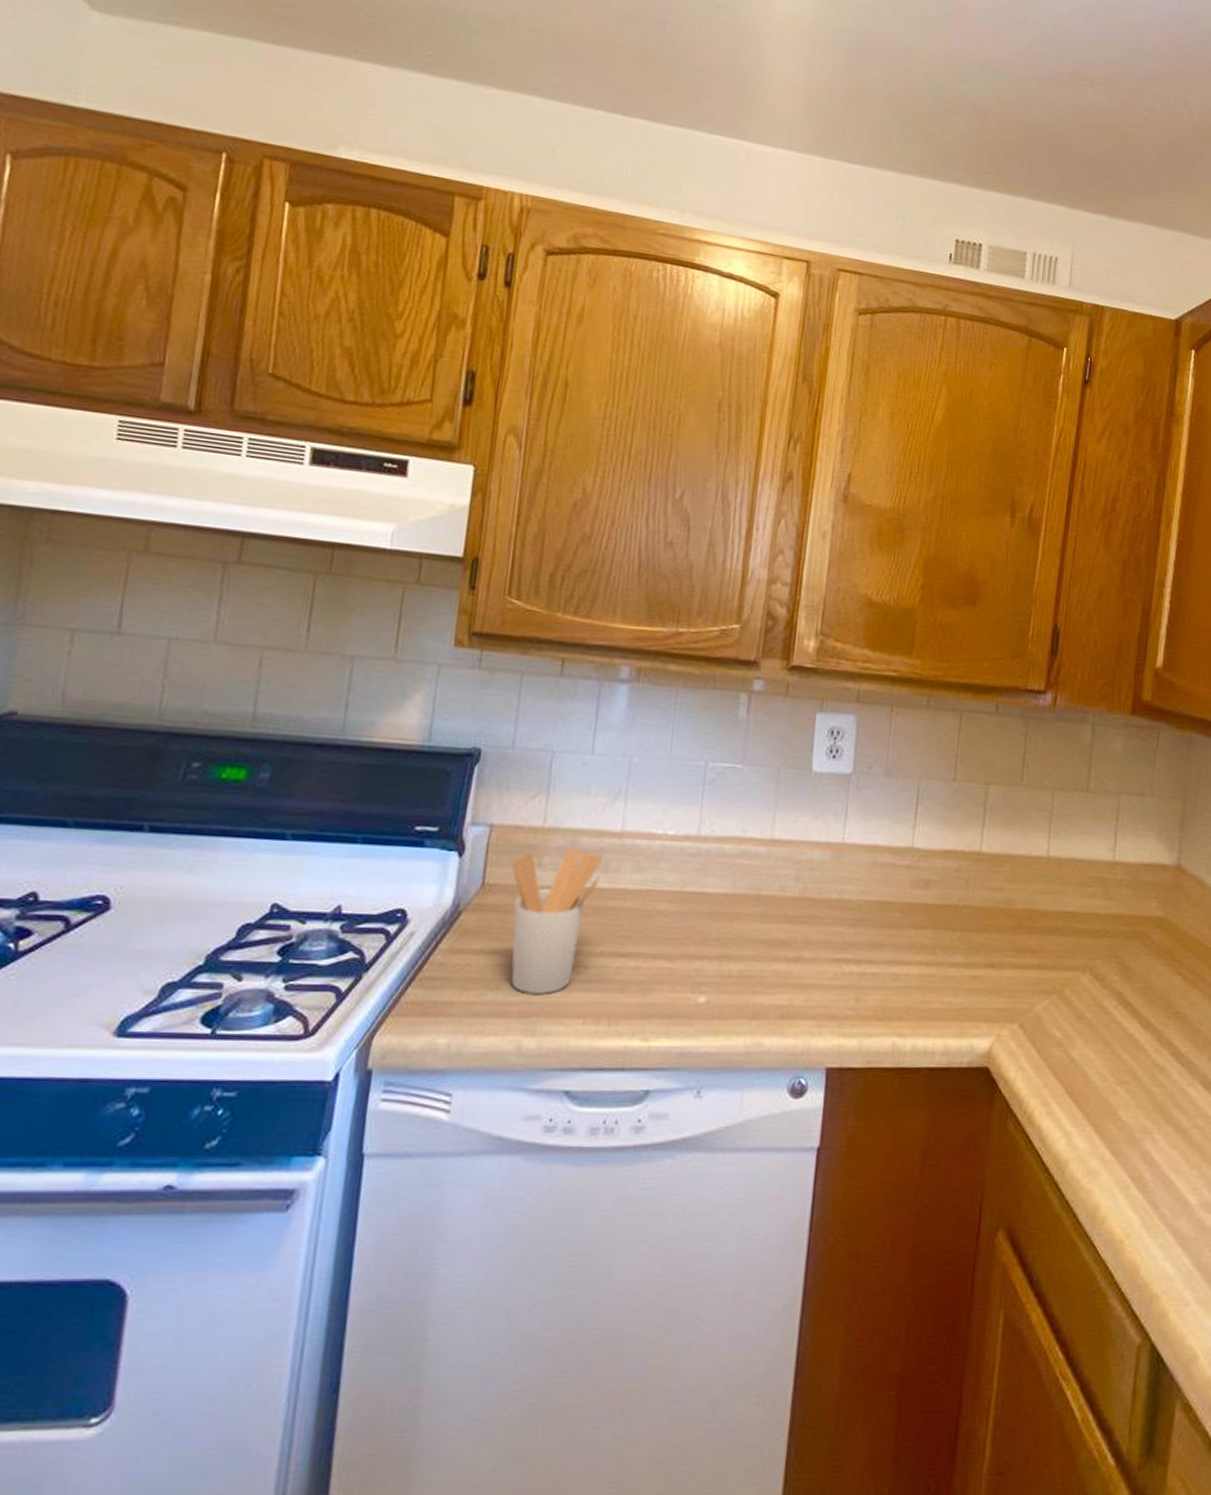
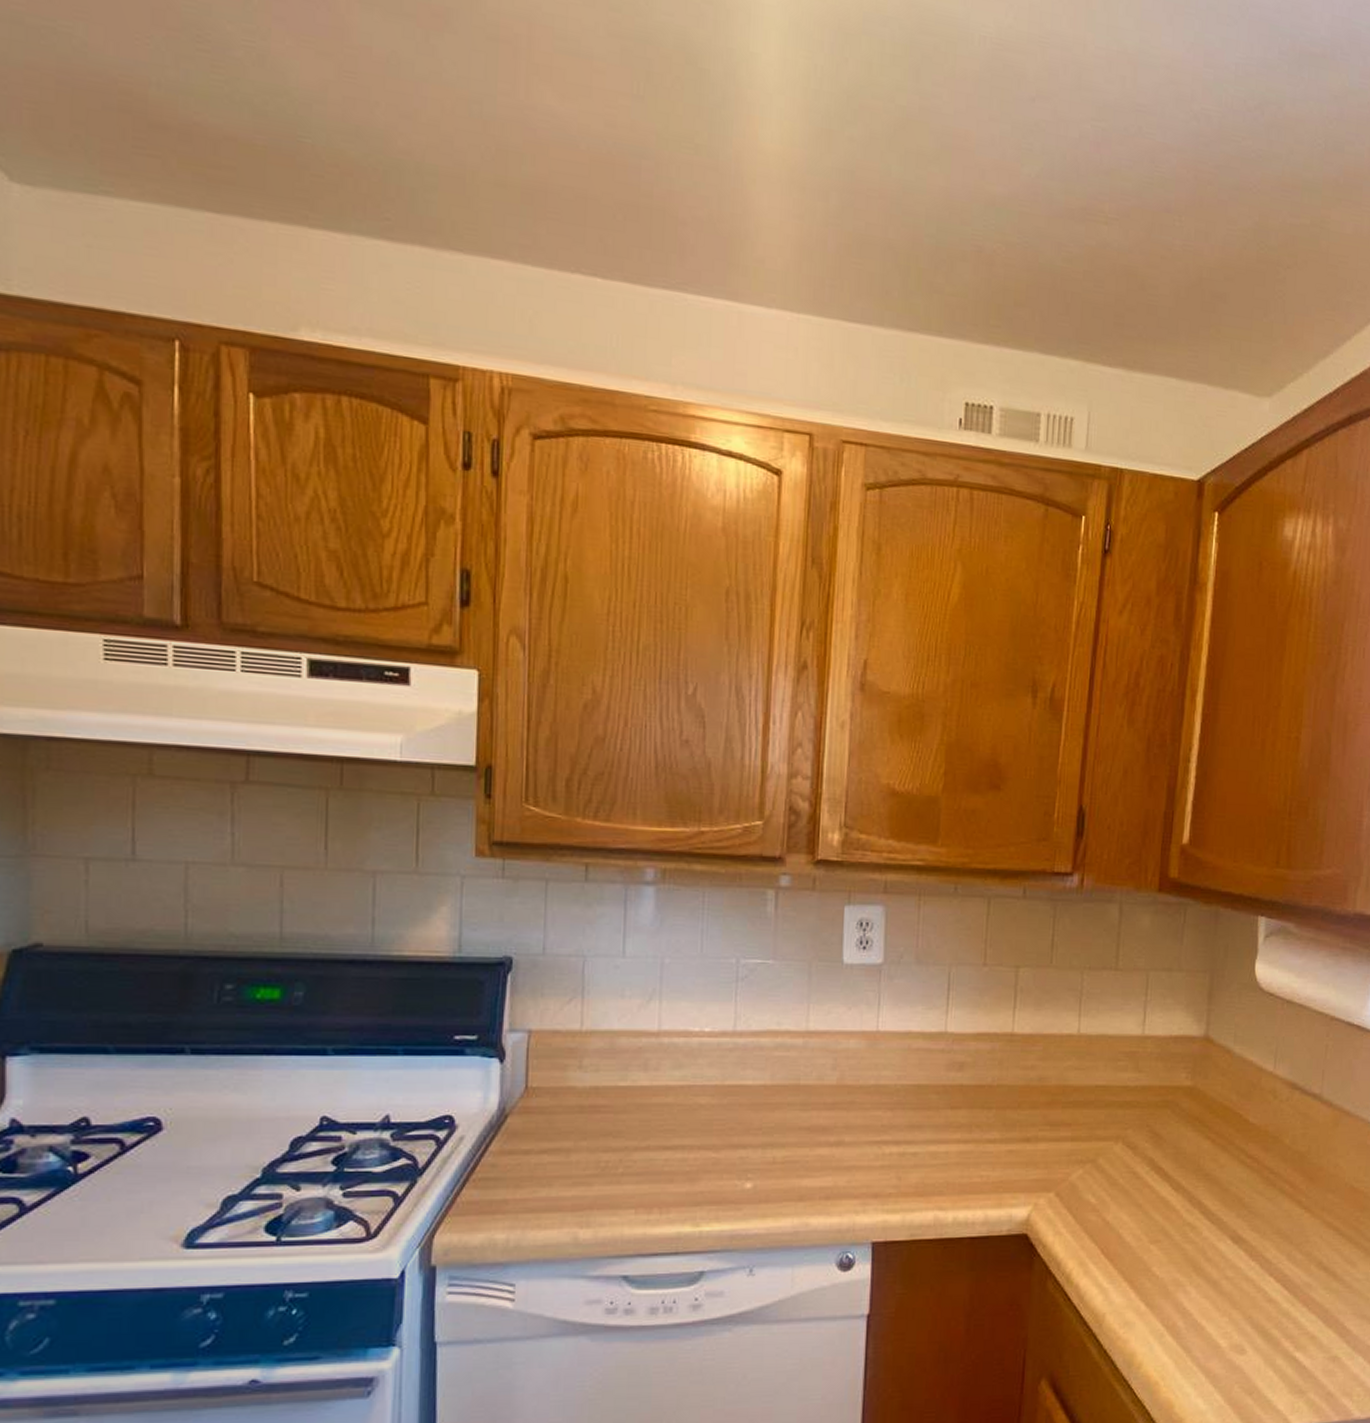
utensil holder: present [511,847,602,994] -> none [554,1049,642,1188]

